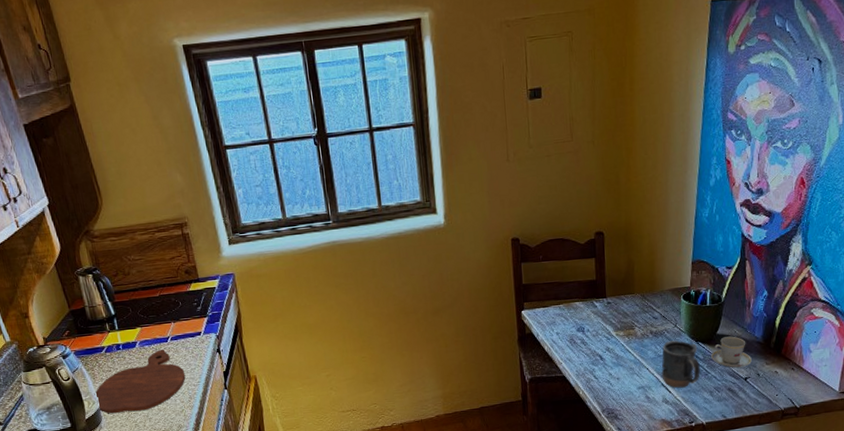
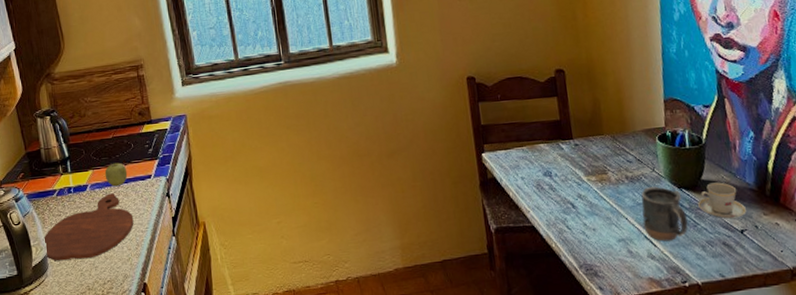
fruit: none [153,320,177,344] -> present [104,162,128,187]

